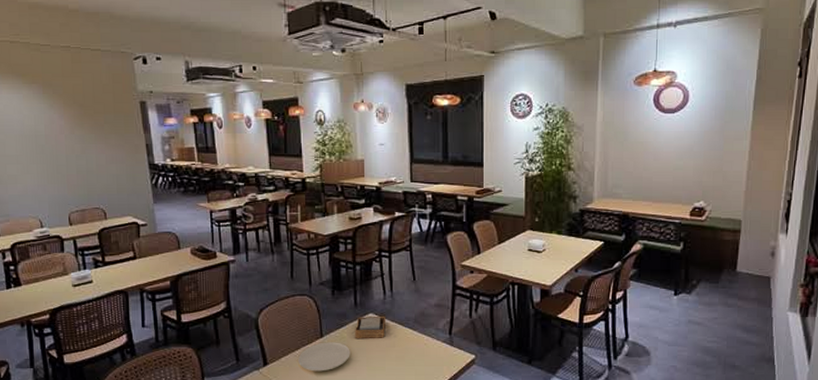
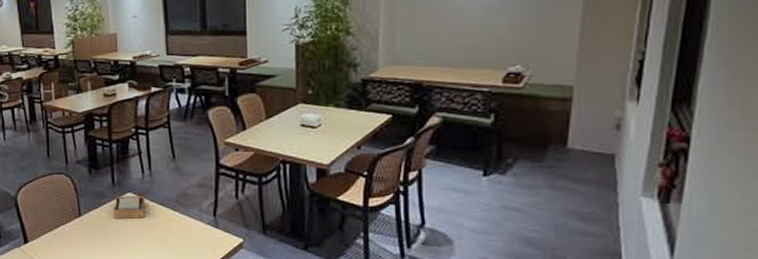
plate: present [297,342,350,372] -> none [56,221,110,251]

